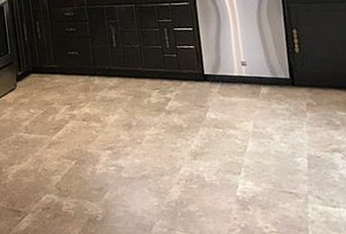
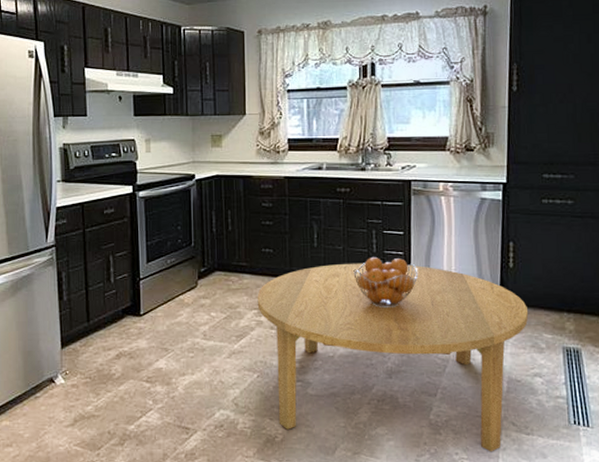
dining table: none [68,56,320,225] -> present [257,263,529,452]
fruit basket: none [150,51,211,97] -> present [353,256,419,309]

